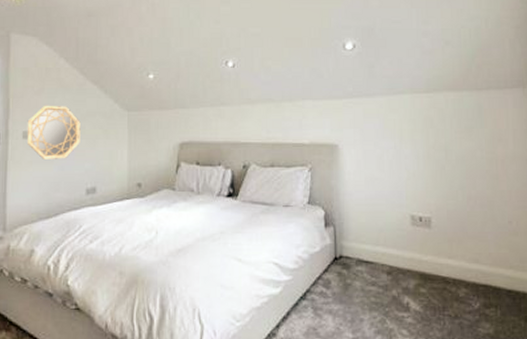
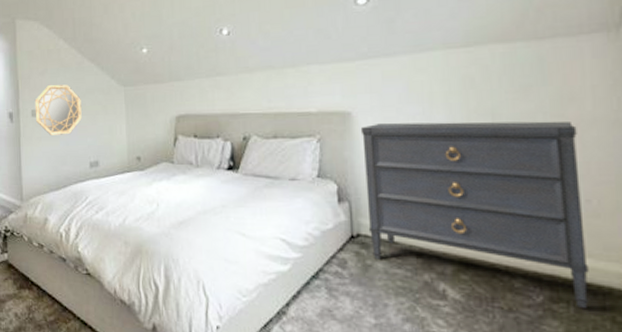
dresser: none [345,155,510,312] -> present [360,121,589,309]

